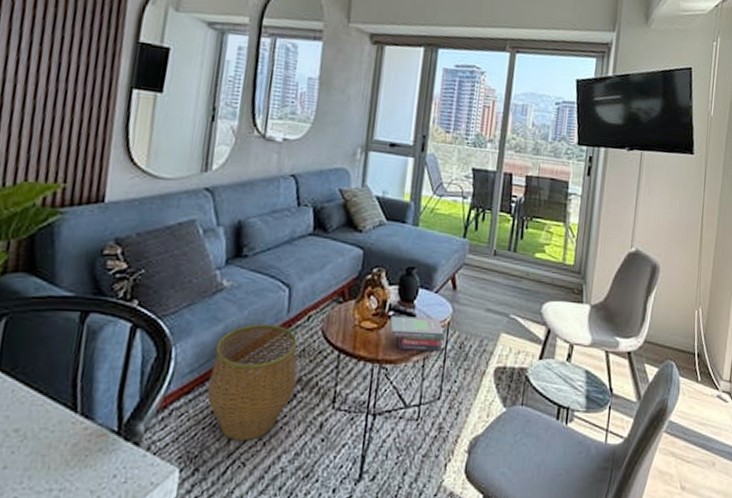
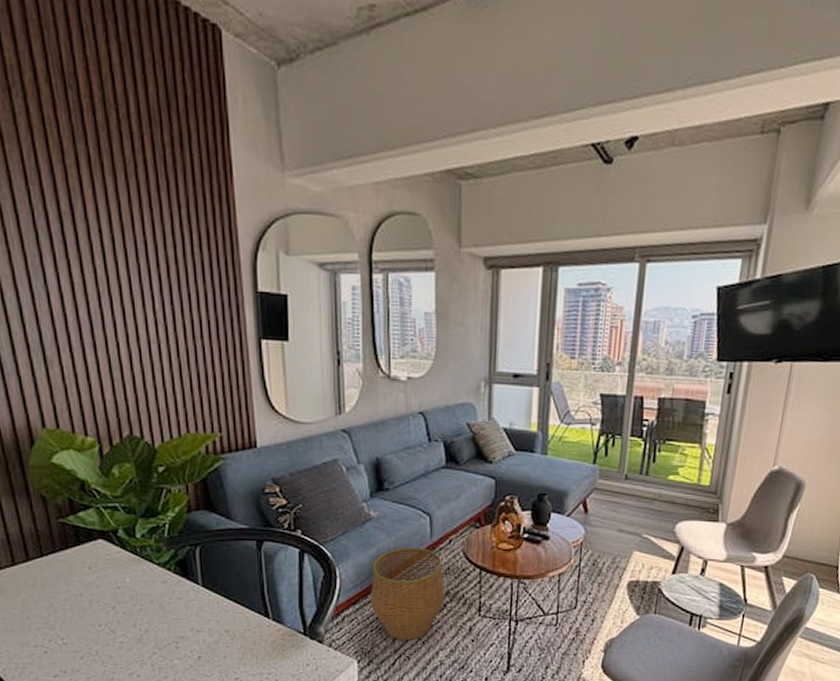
books: present [390,315,445,352] -> none [525,538,579,569]

